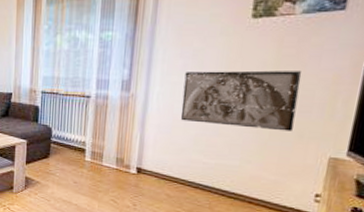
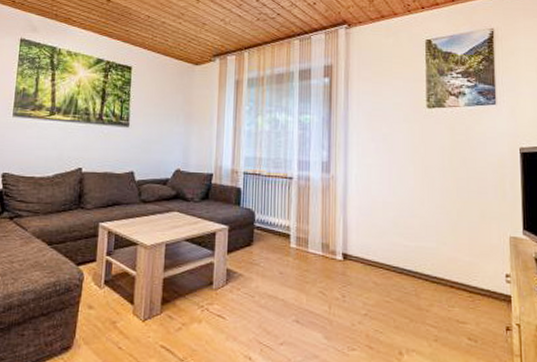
relief sculpture: present [181,70,302,131] -> none [378,154,475,212]

